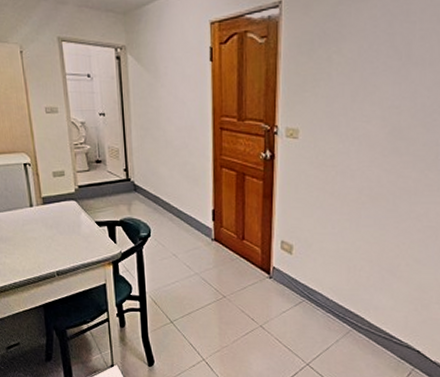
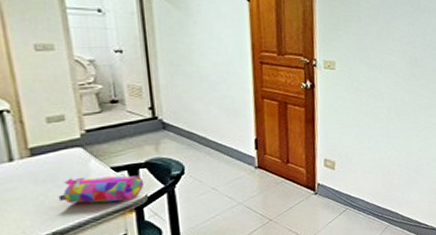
pencil case: none [60,227,120,254] -> present [58,175,145,204]

